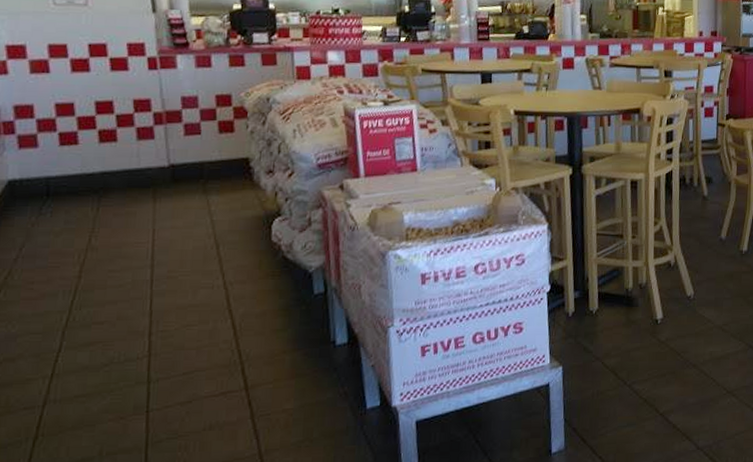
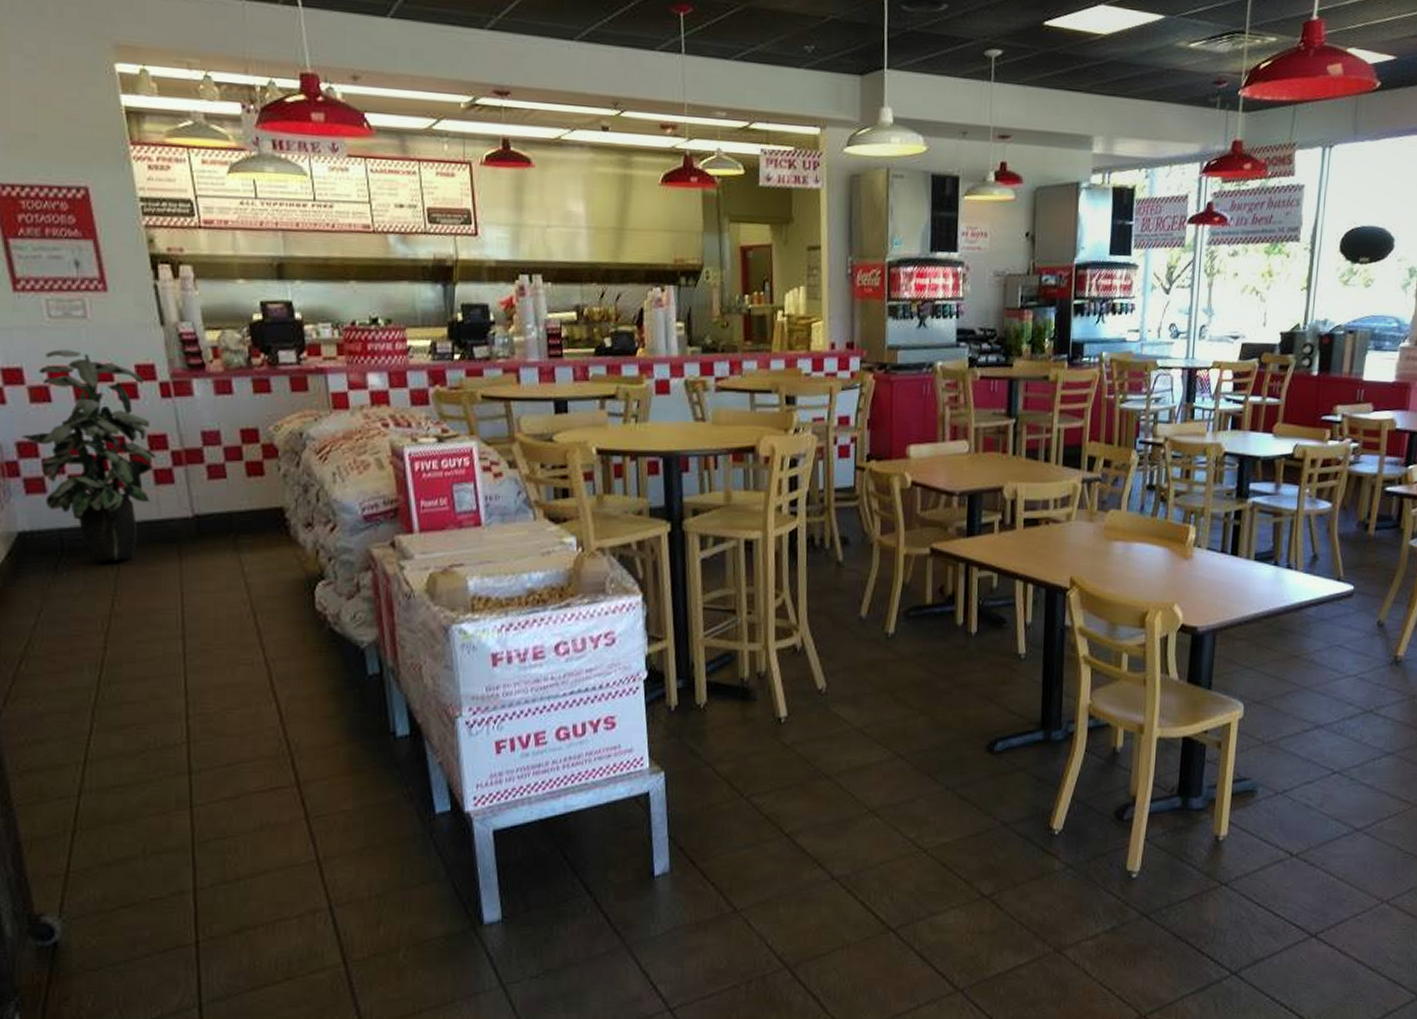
indoor plant: none [20,30,140,205] -> present [22,349,156,562]

